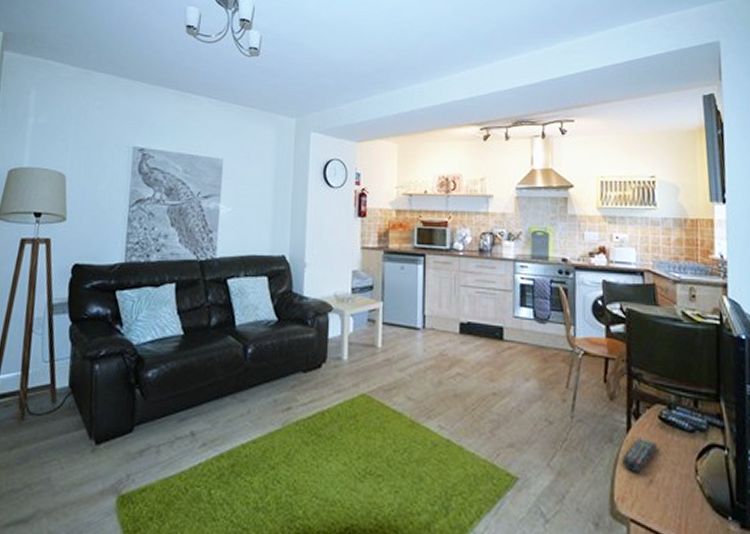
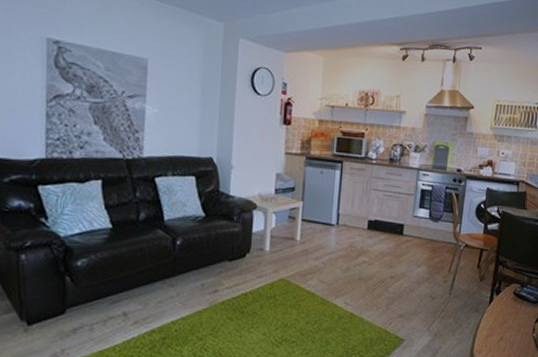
remote control: present [622,437,658,474] -> none [483,308,510,333]

